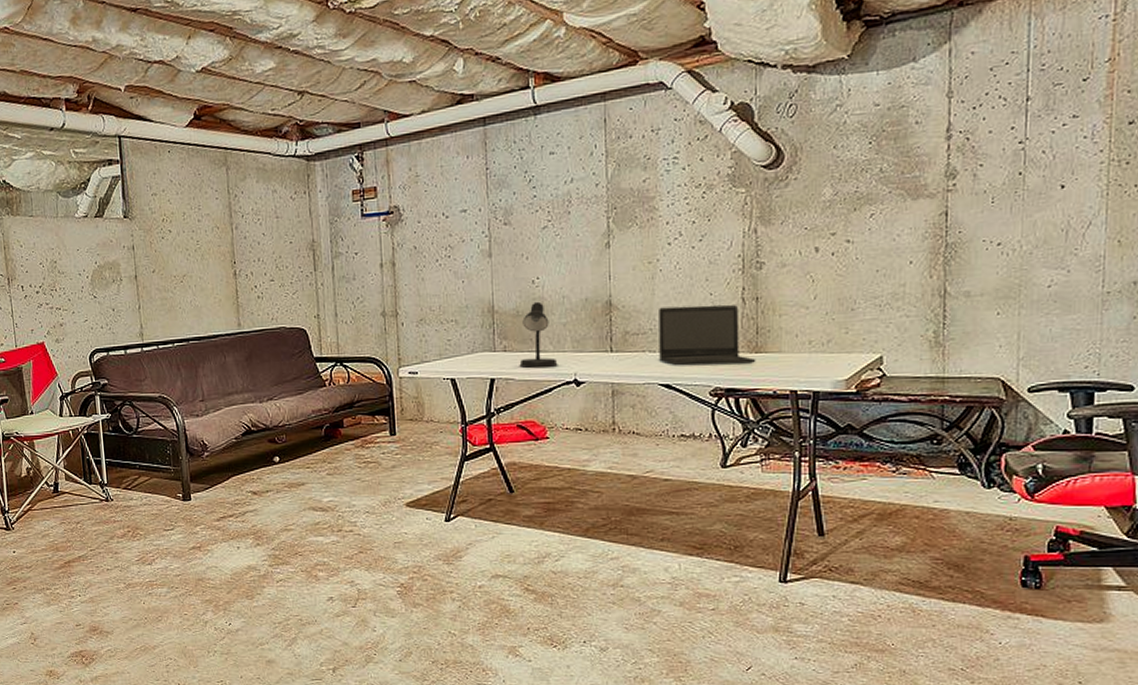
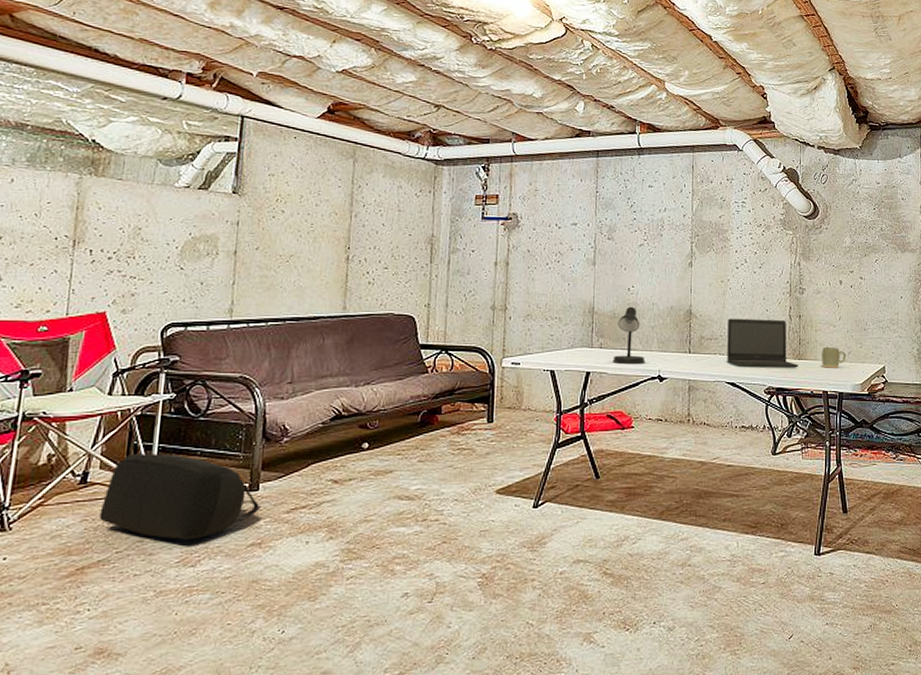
duffel bag: none [72,467,194,541] -> present [99,453,260,540]
mug: none [787,335,824,362] -> present [821,348,846,368]

